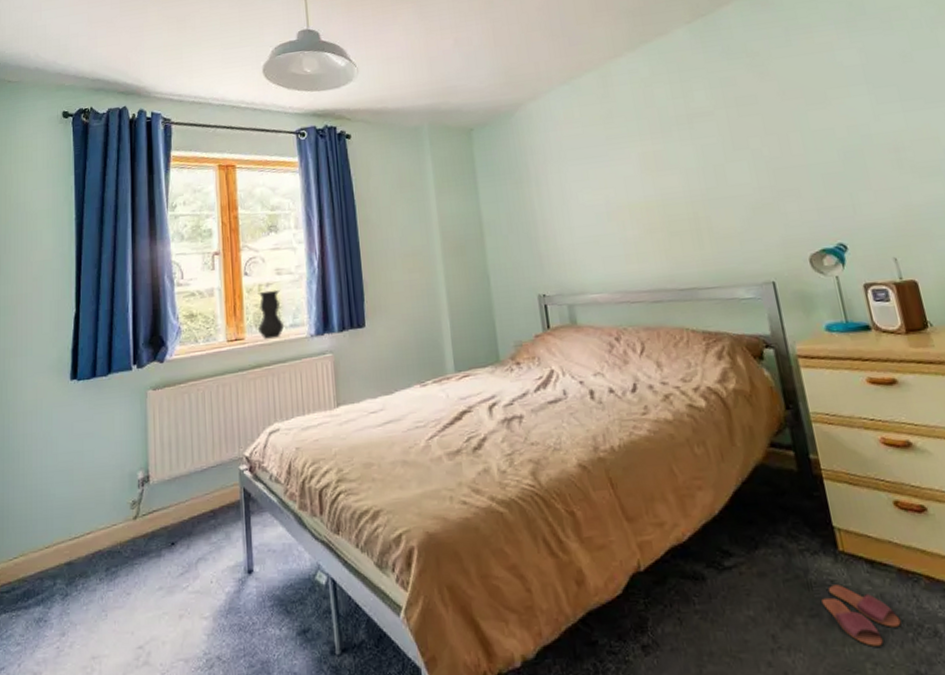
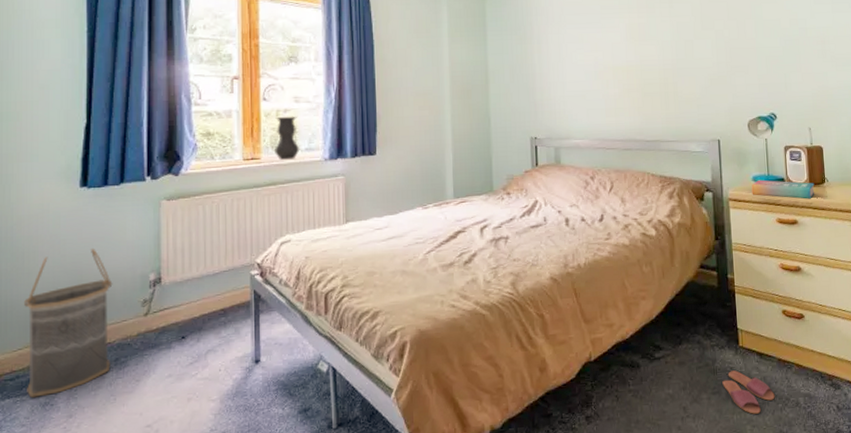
basket: none [20,444,103,613] -> present [24,247,113,398]
book: none [825,328,916,351] -> present [751,180,815,200]

